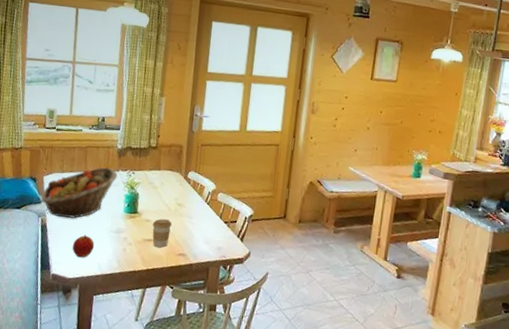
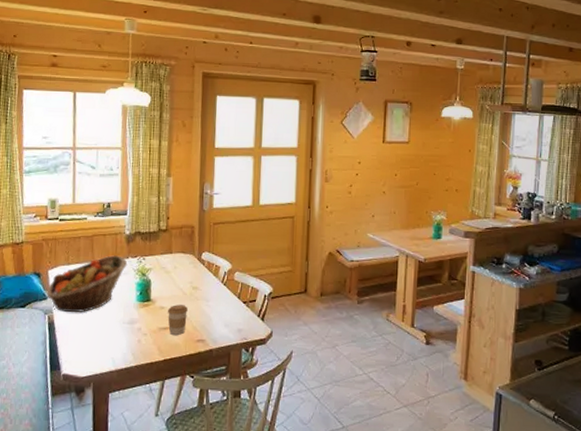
apple: present [72,235,95,258] -> none [84,329,107,354]

